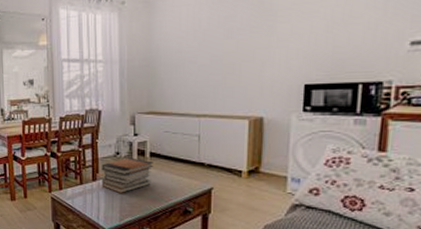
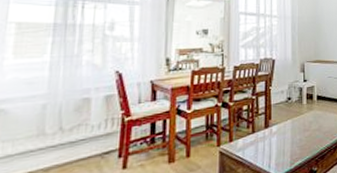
book stack: present [101,157,153,193] -> none [274,101,320,137]

